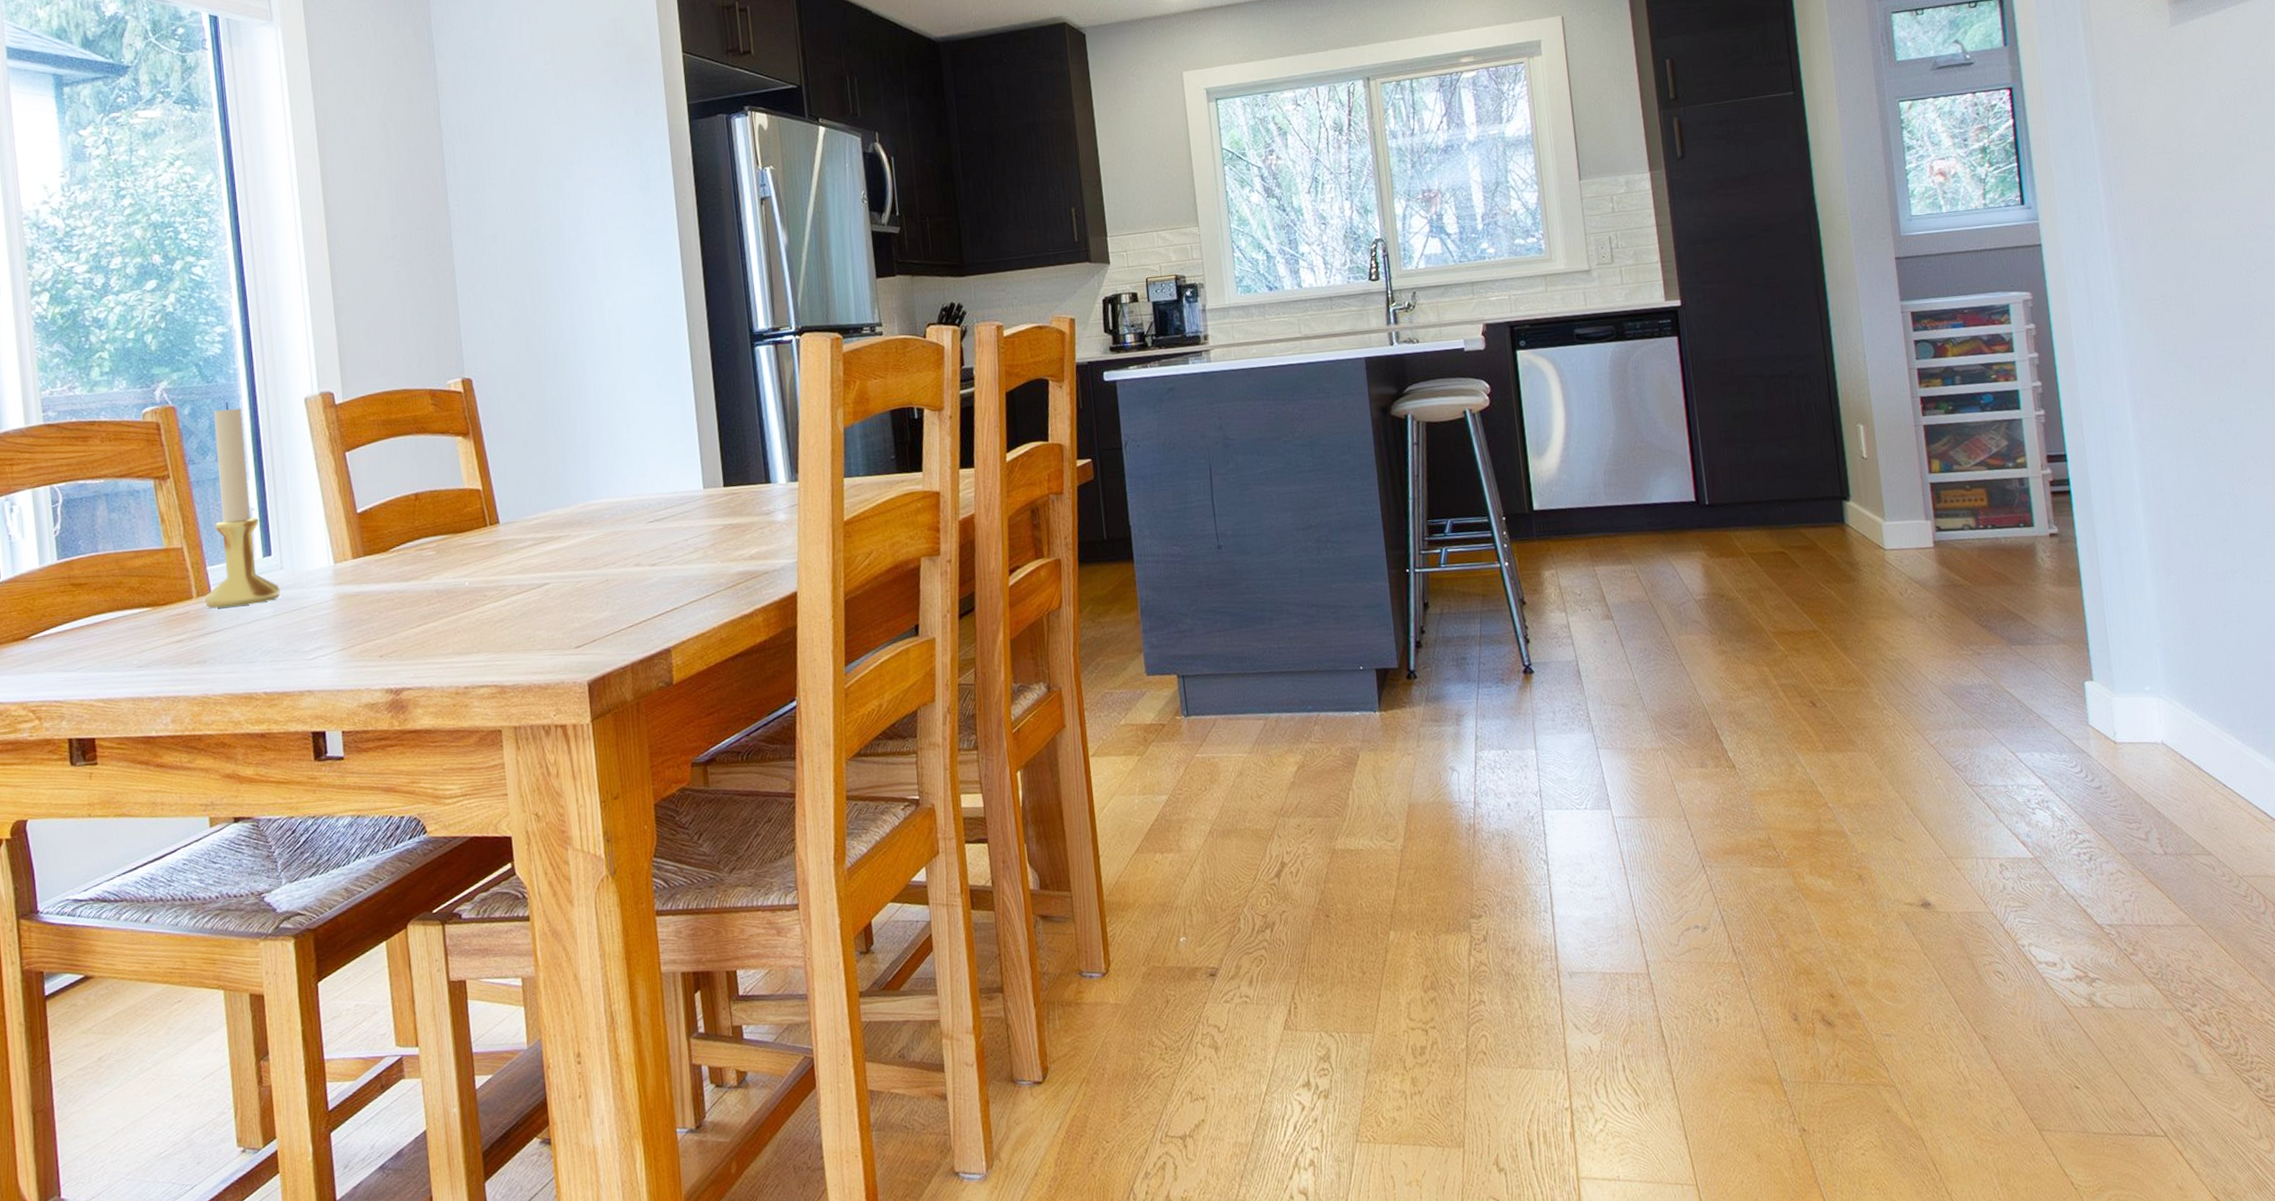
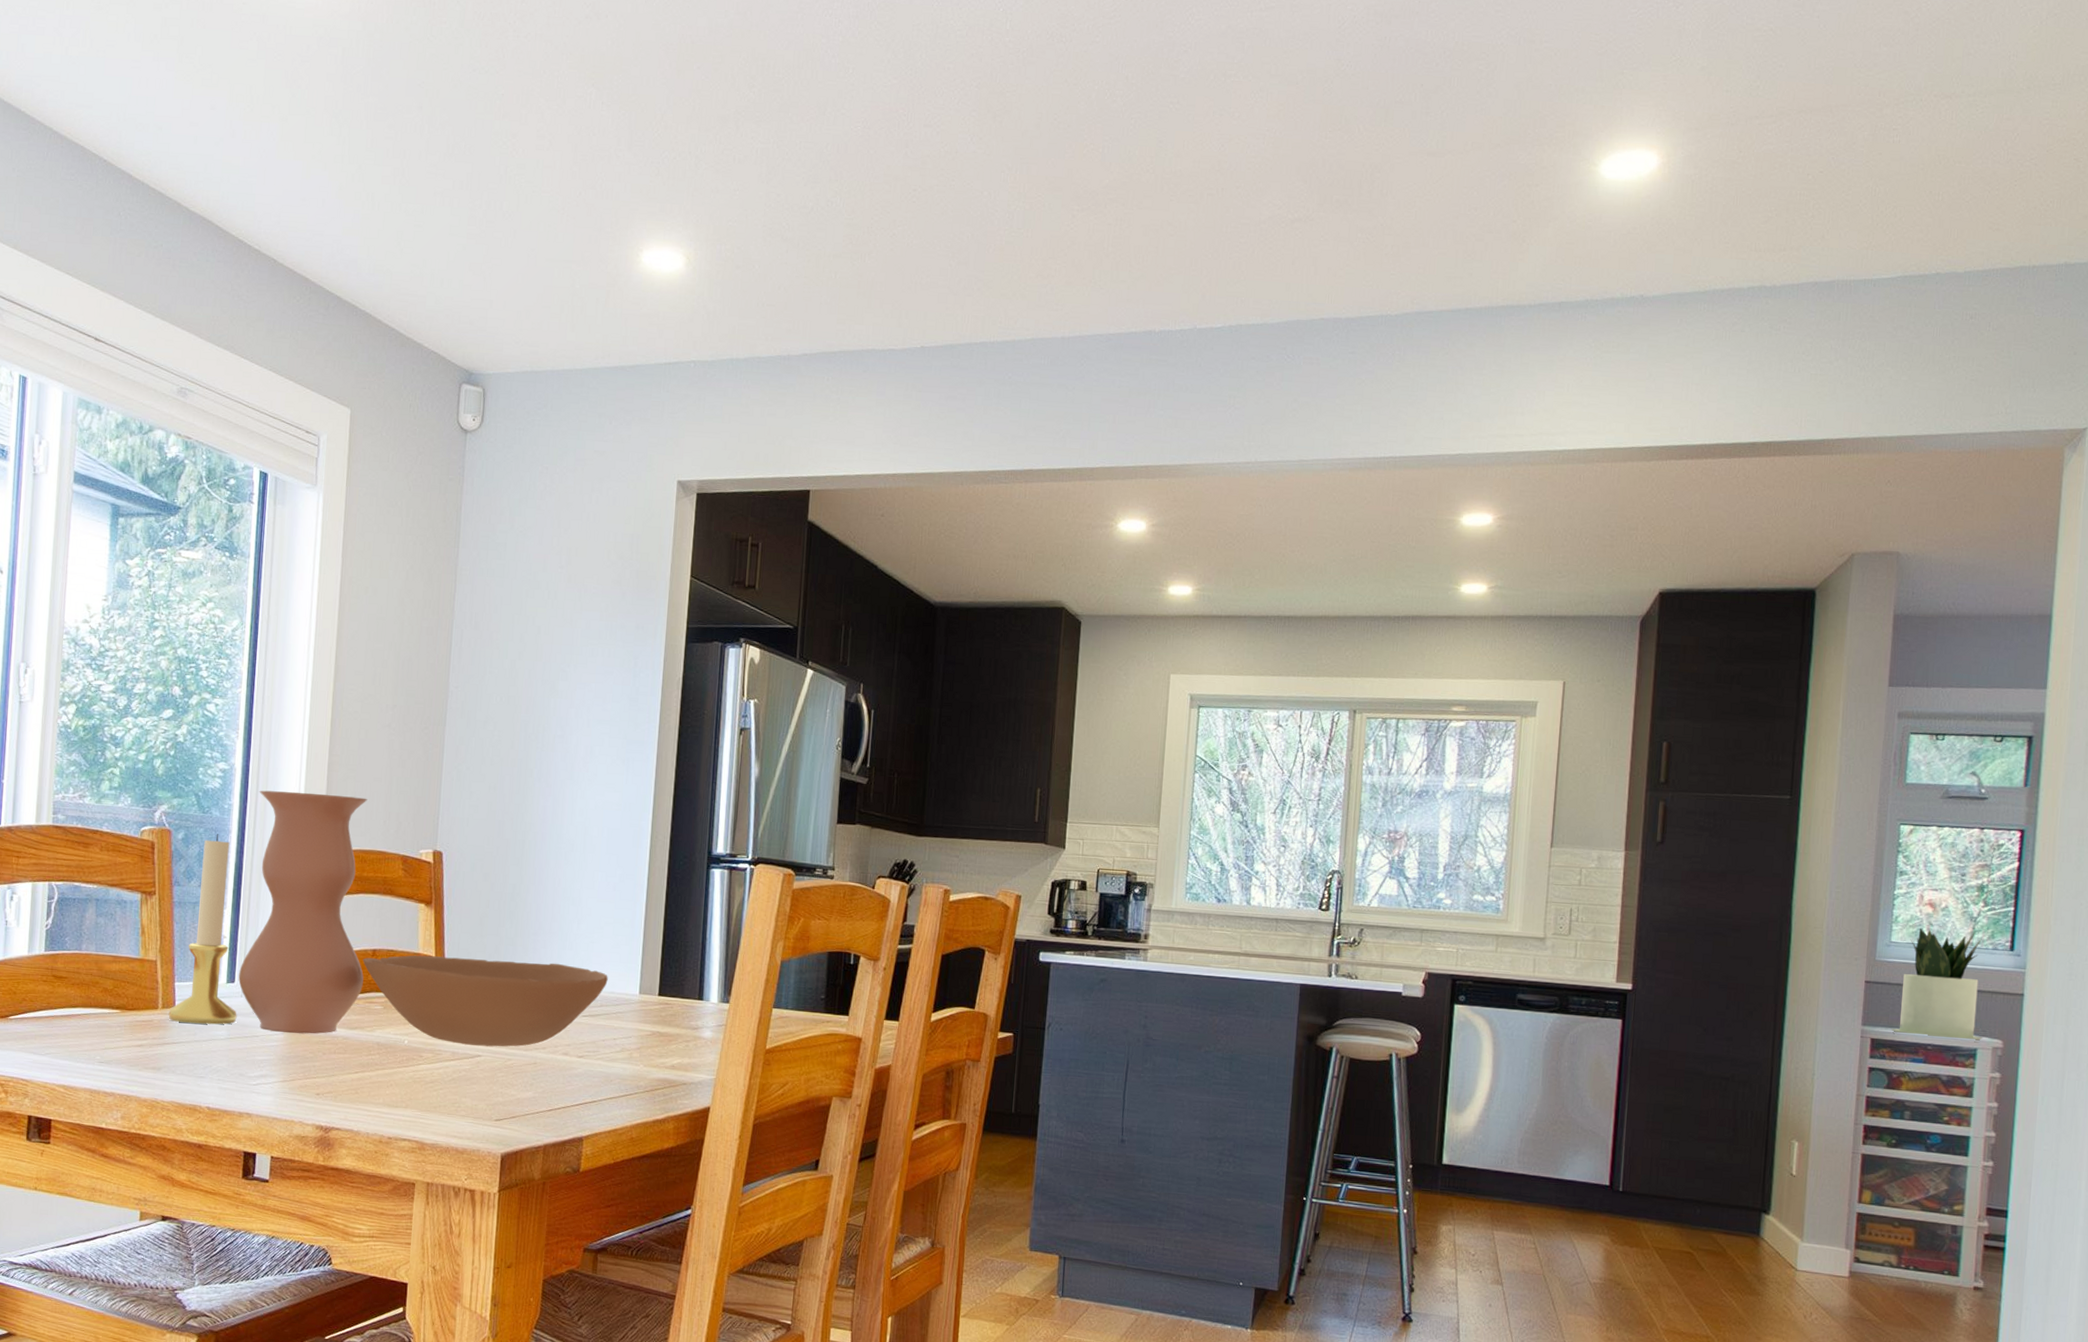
vase: none [264,337,411,600] -> present [238,790,368,1034]
bowl: none [405,472,669,576] -> present [362,955,608,1047]
planter: none [1927,192,2012,304] -> present [1891,928,1982,1043]

